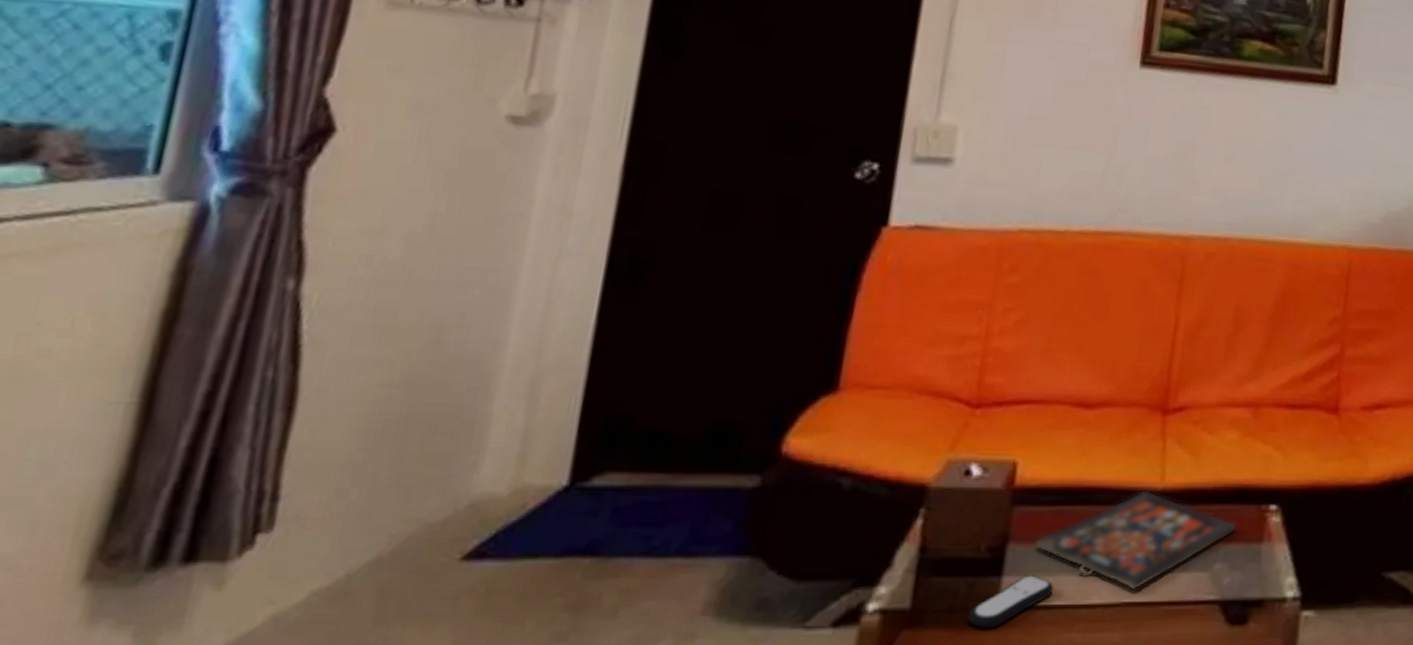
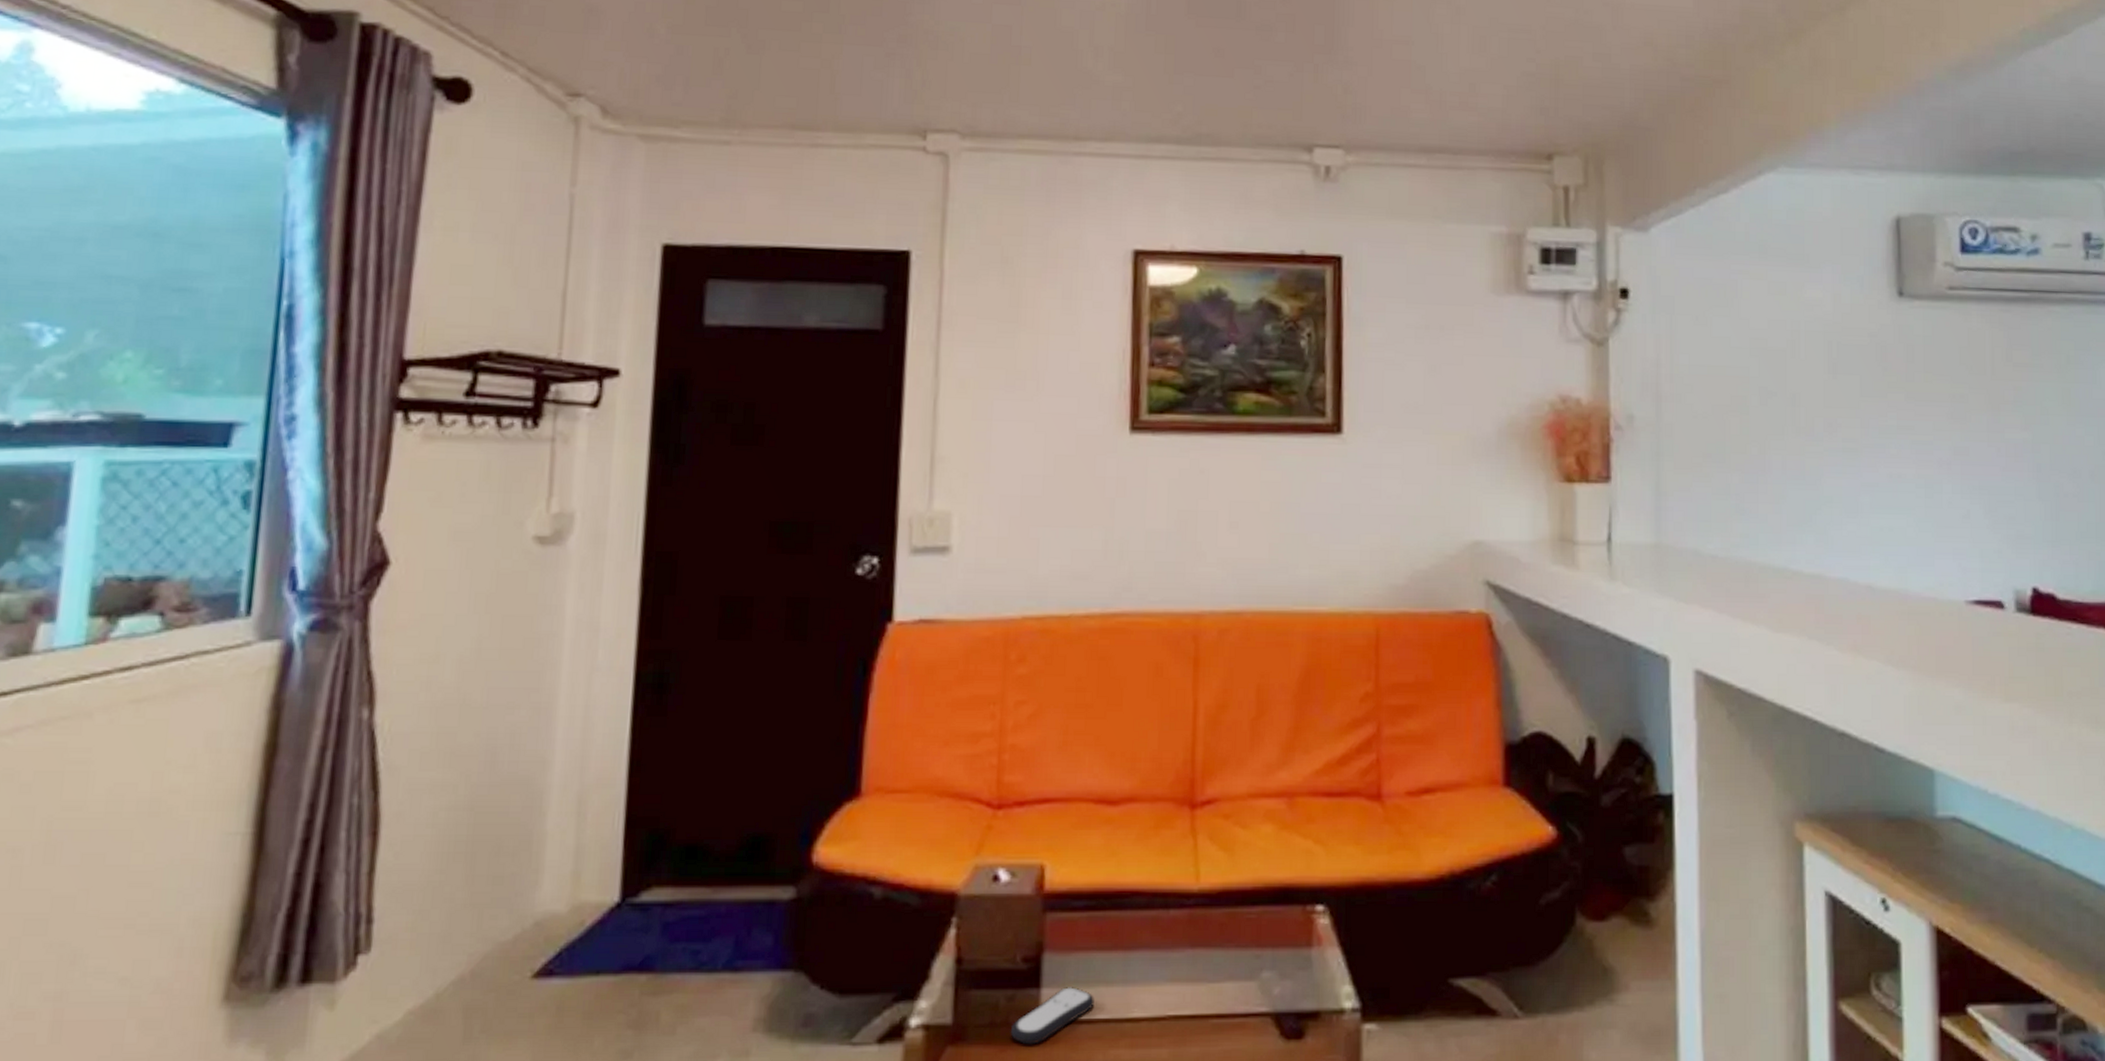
board game: present [1034,489,1237,591] -> none [1070,891,1283,1003]

